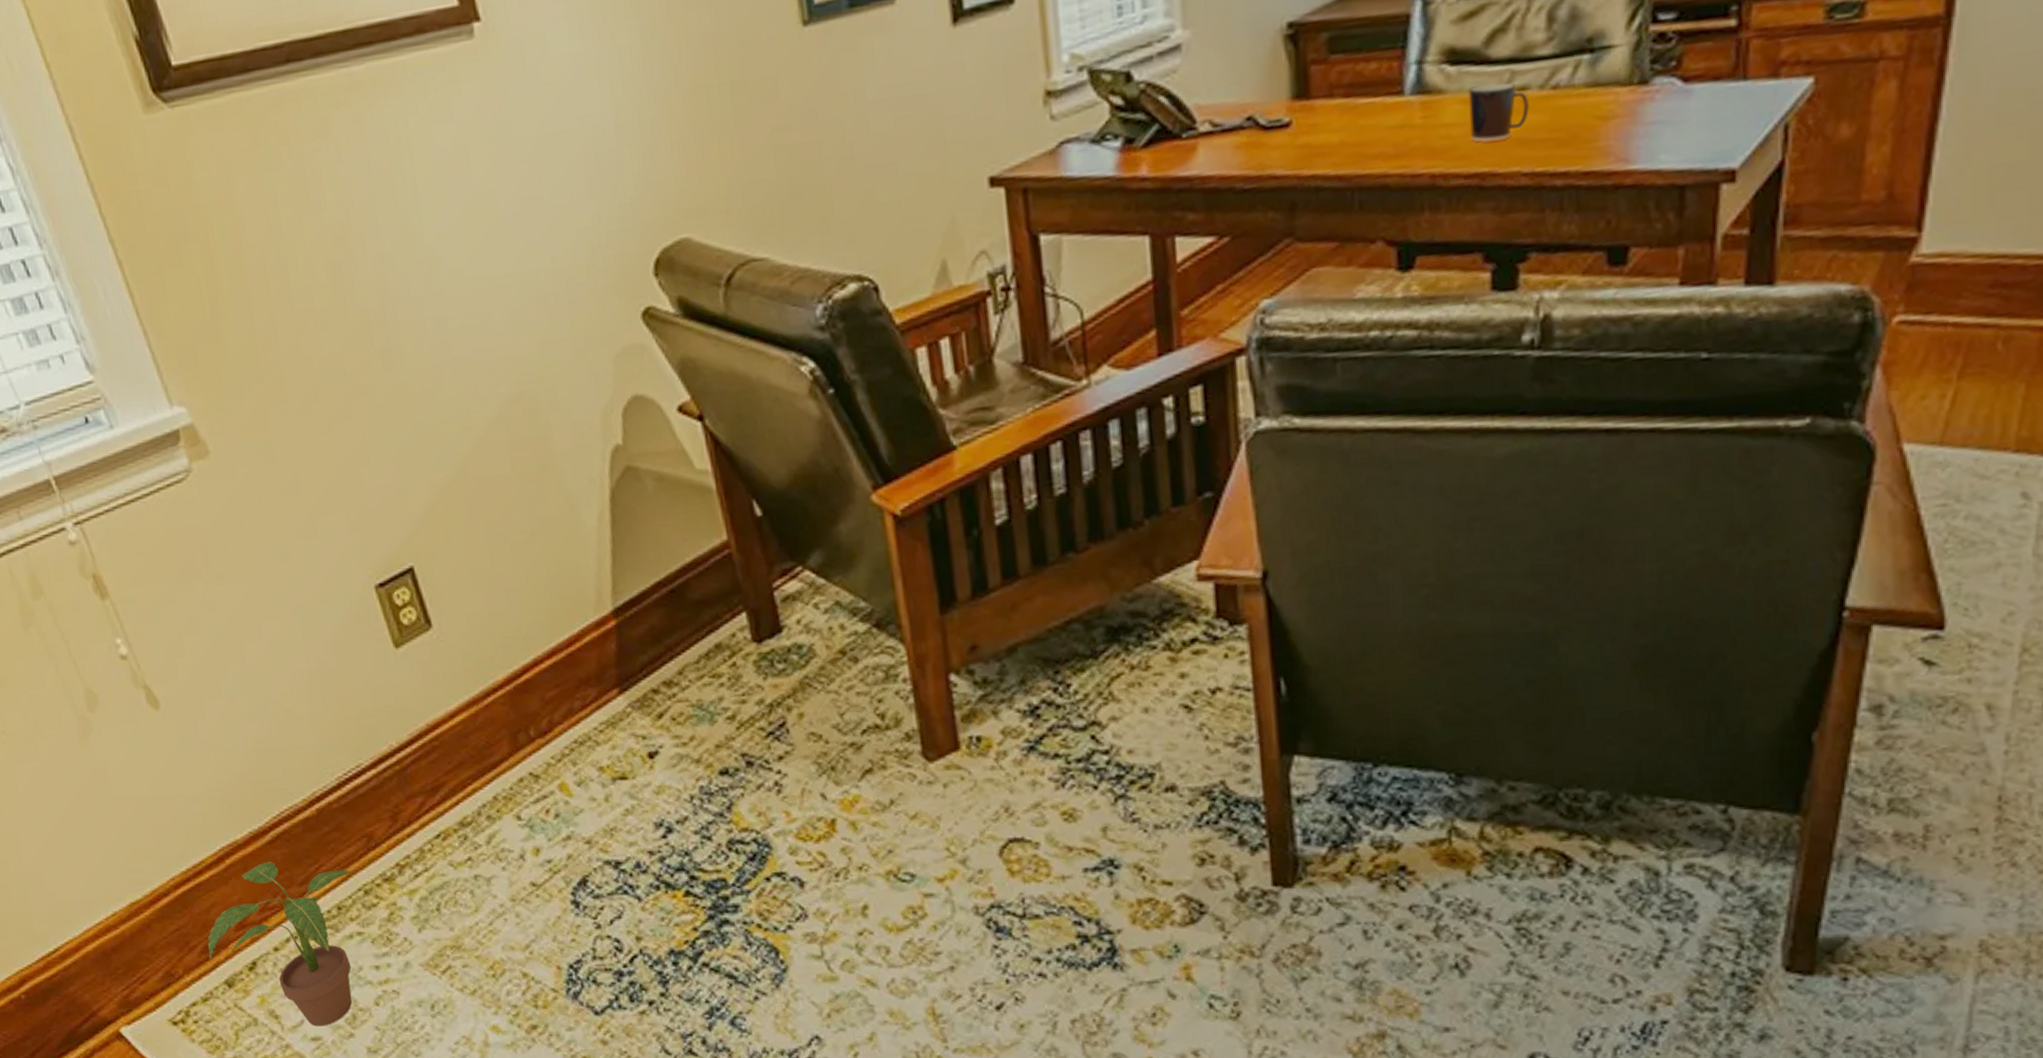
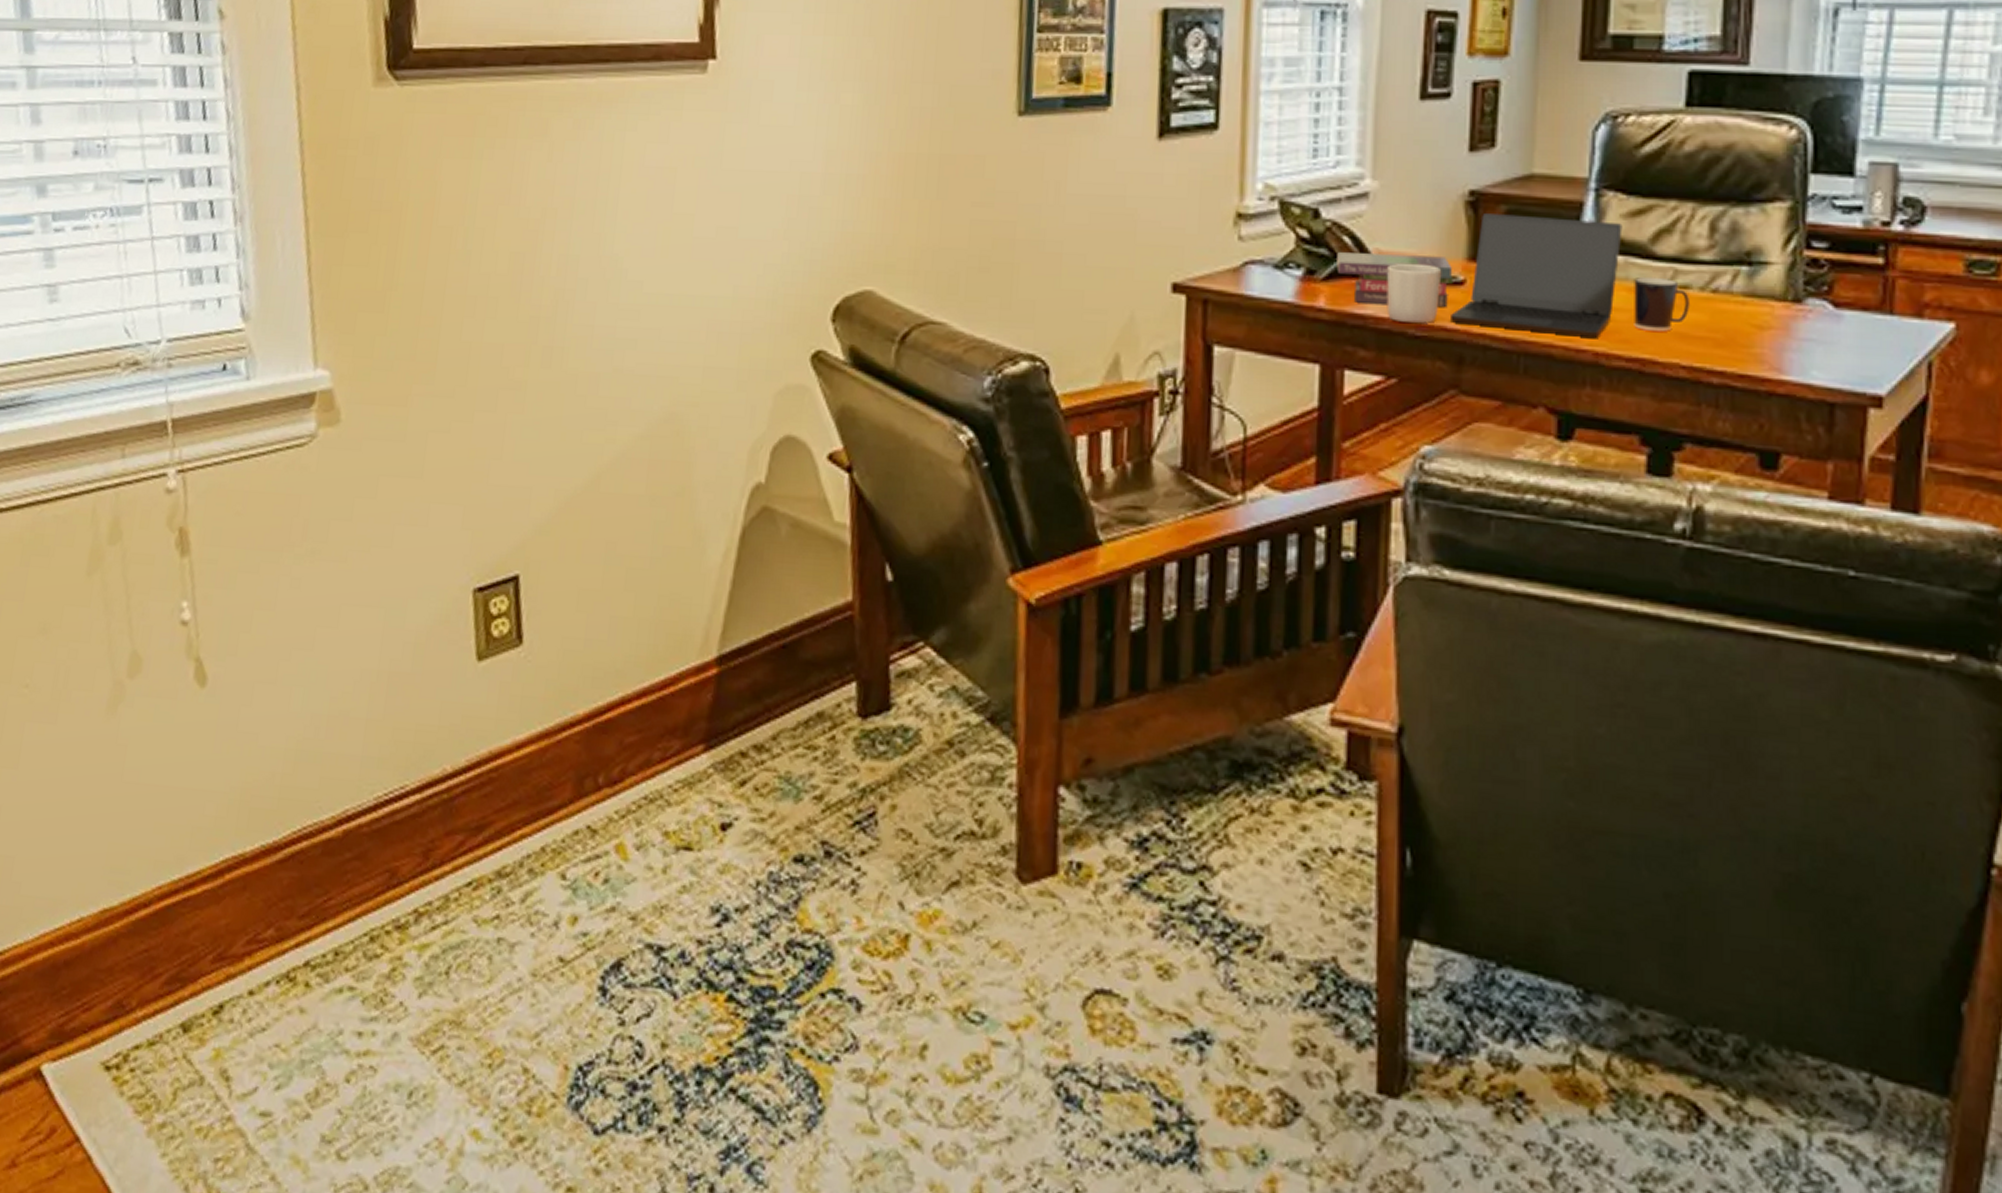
potted plant: present [208,861,356,1026] -> none [171,884,368,1099]
books: none [1154,100,1278,165] -> present [1337,252,1453,308]
mug: none [1208,111,1266,178] -> present [1386,263,1442,324]
laptop: none [1279,31,1454,169] -> present [1451,213,1623,338]

